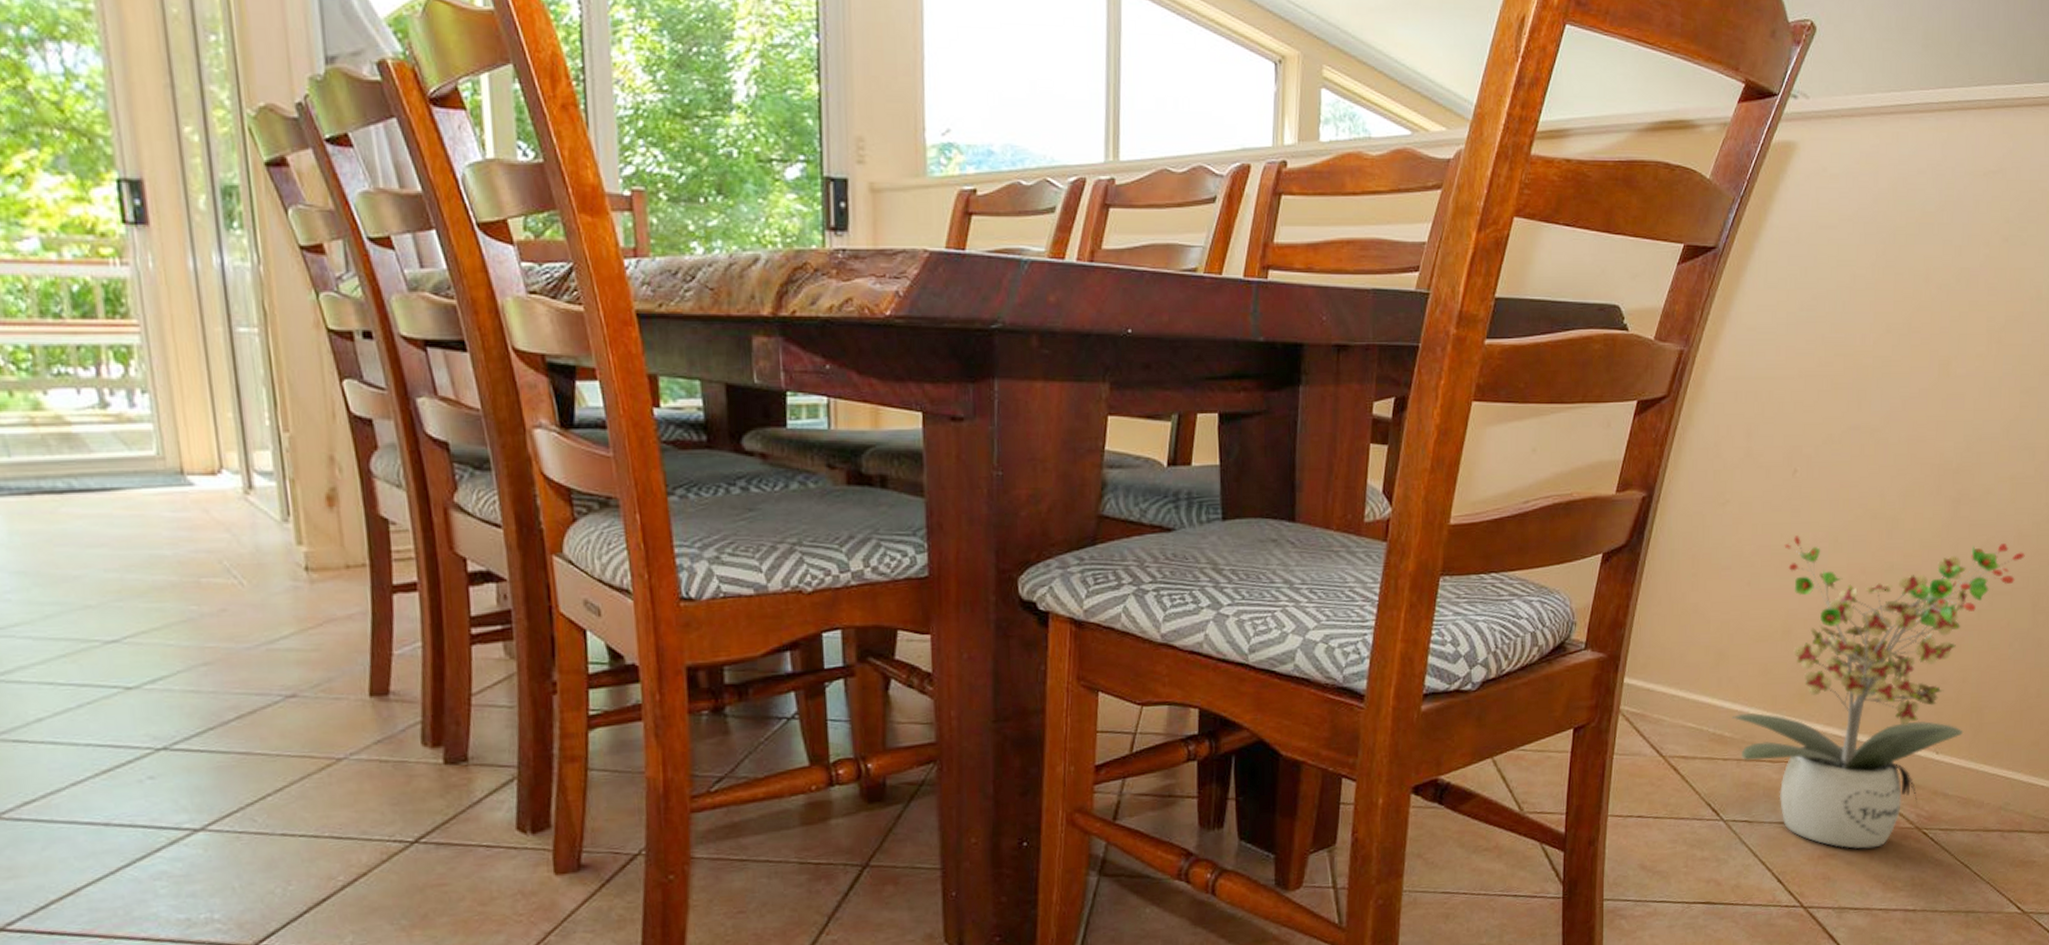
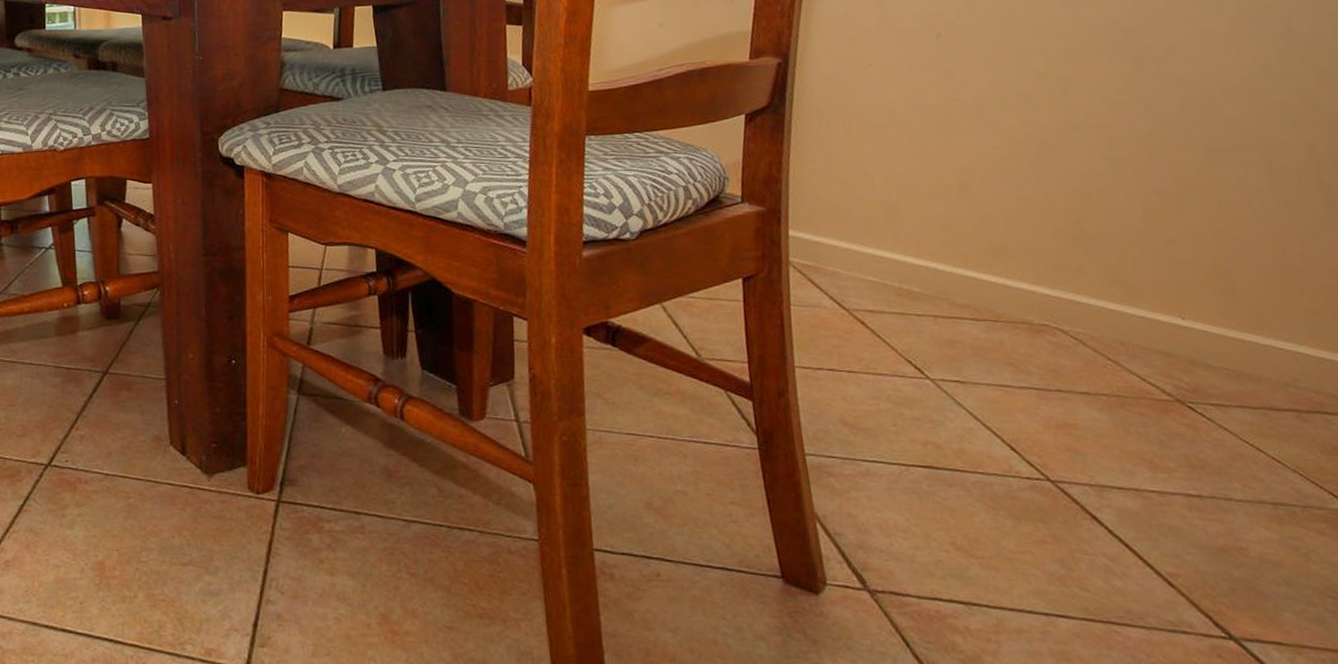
potted plant: present [1732,535,2025,849] -> none [917,95,1241,420]

